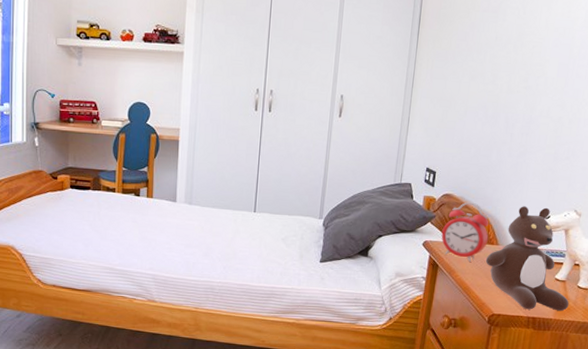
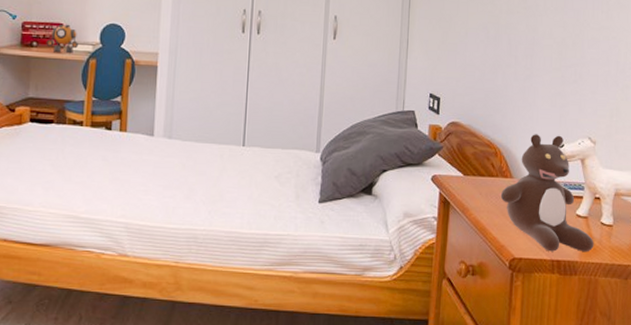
toy robot: none [81,102,109,129] -> present [46,23,78,54]
alarm clock: present [441,202,489,263] -> none [450,130,501,199]

